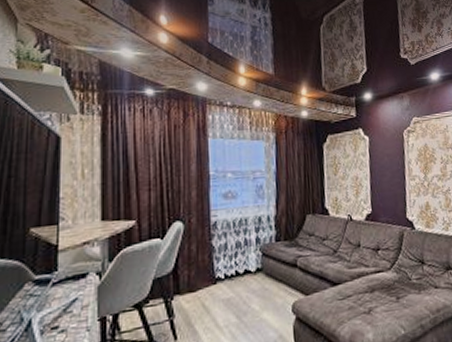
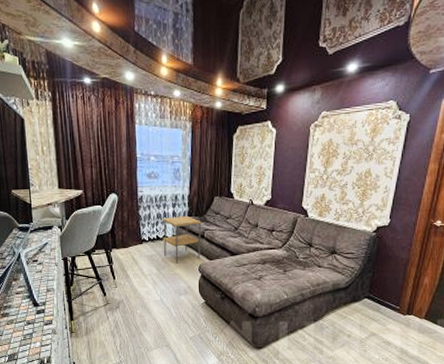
side table: none [242,241,294,306] -> present [162,215,202,264]

